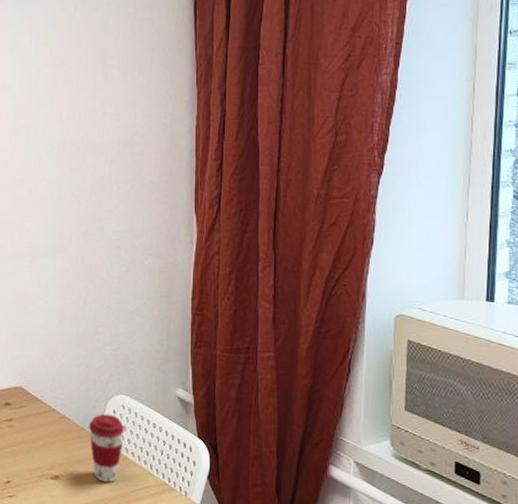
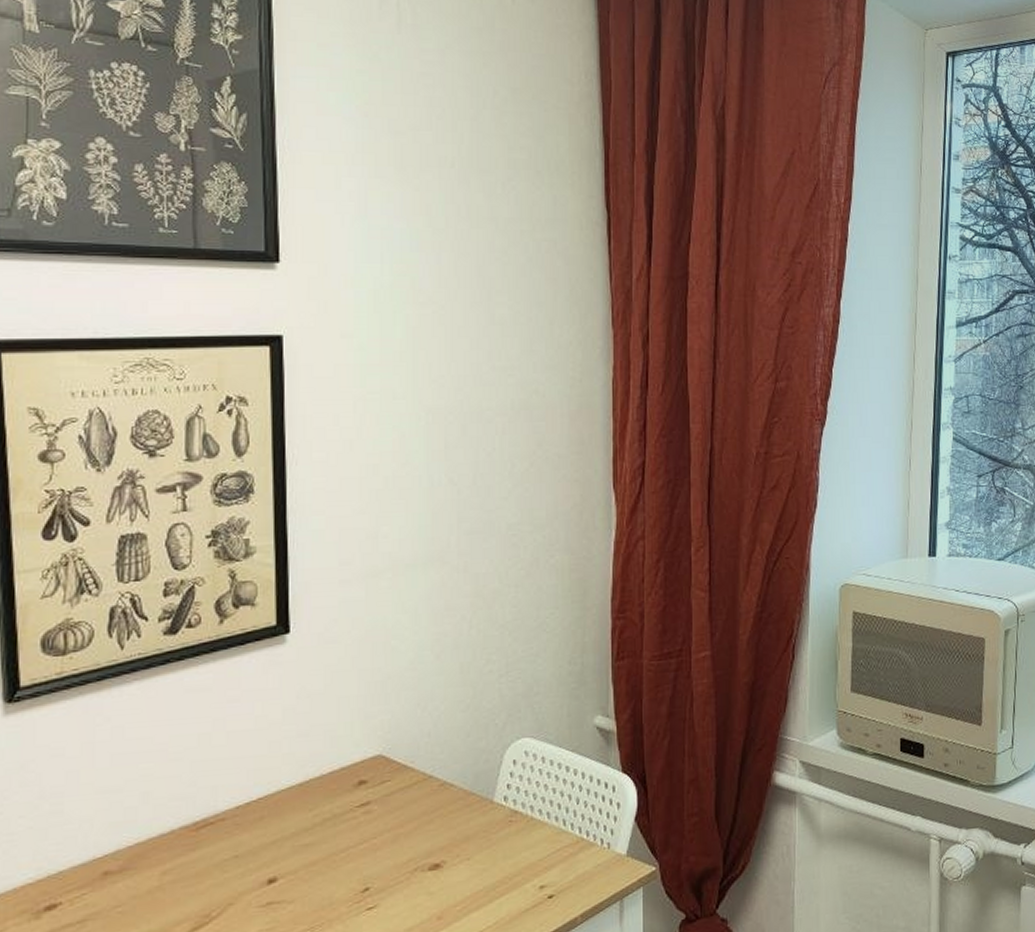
coffee cup: present [88,413,125,483] -> none [480,766,529,857]

